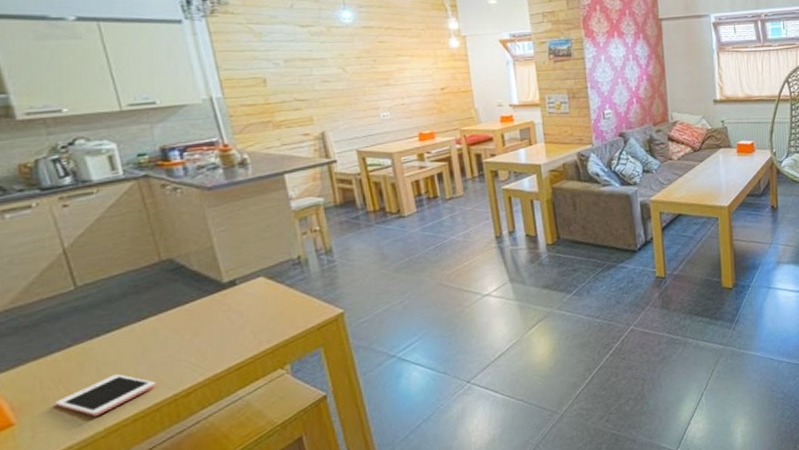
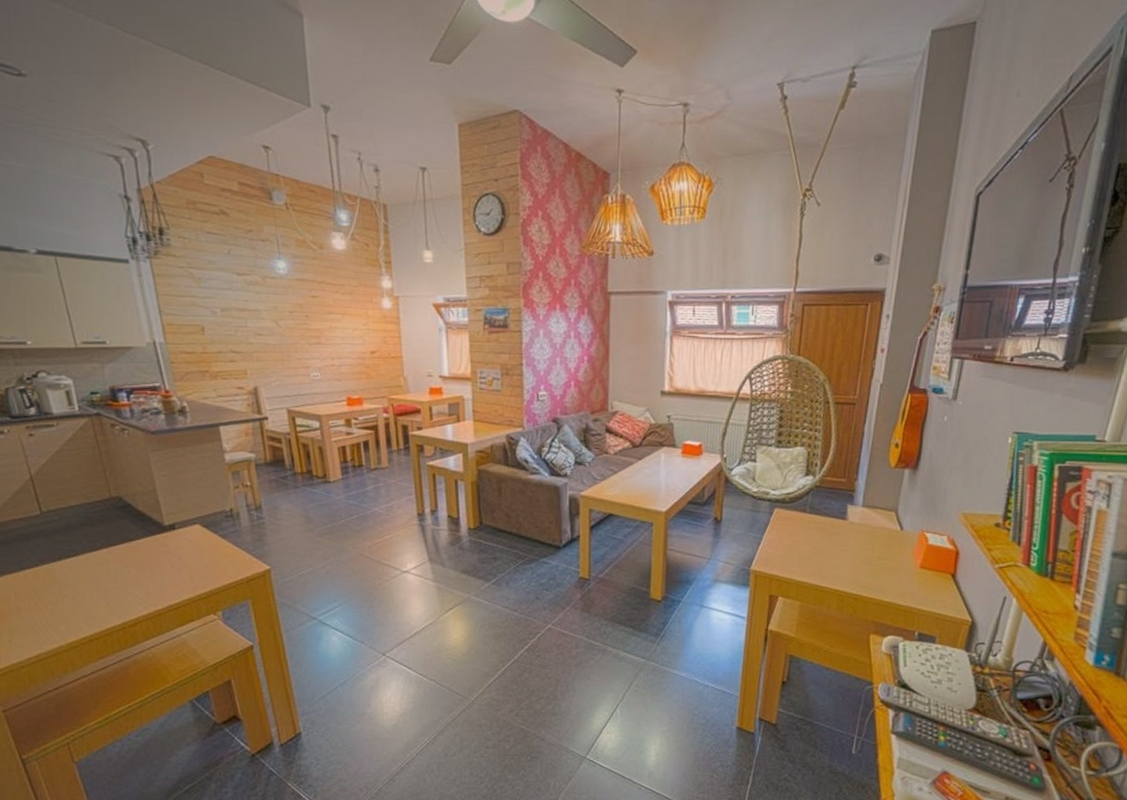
cell phone: present [55,374,156,416] -> none [27,596,108,631]

